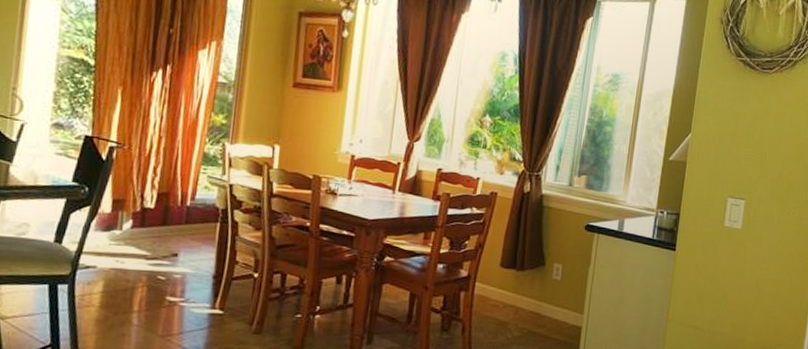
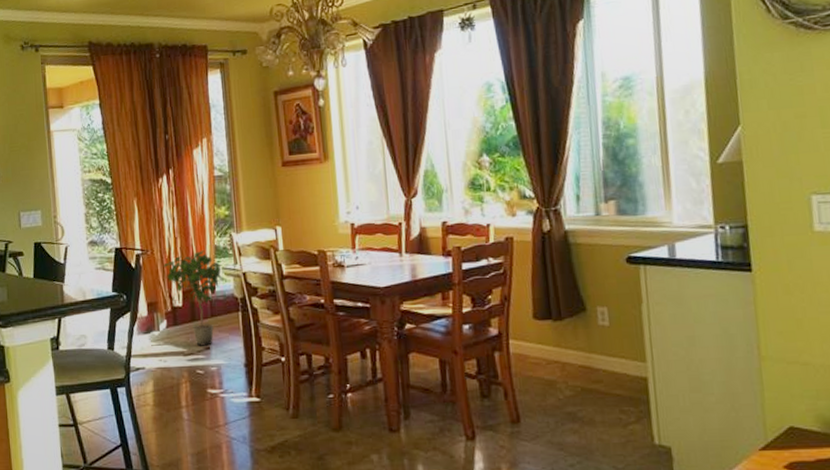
potted plant: none [139,155,206,253] -> present [163,250,222,346]

